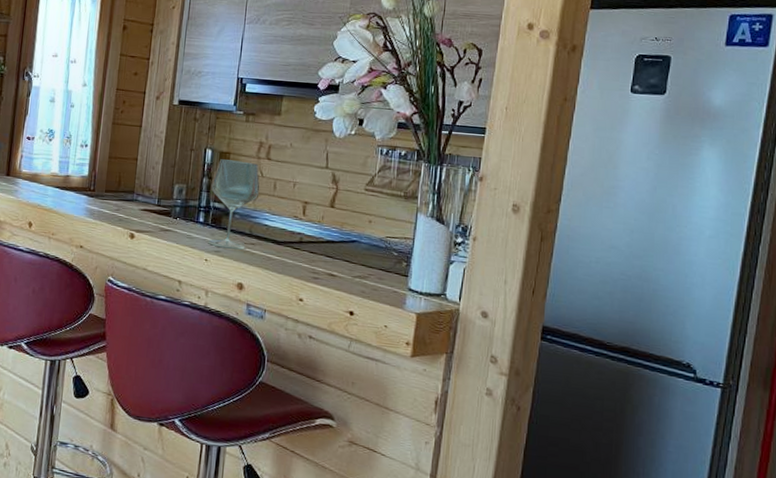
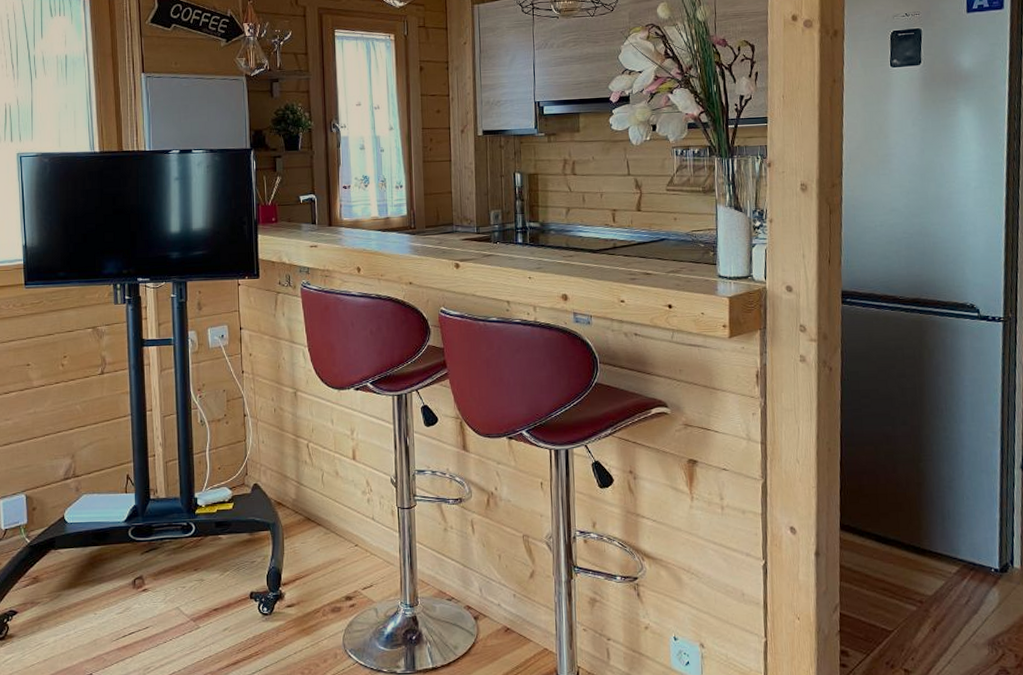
wine glass: present [208,159,260,250] -> none [524,180,571,264]

